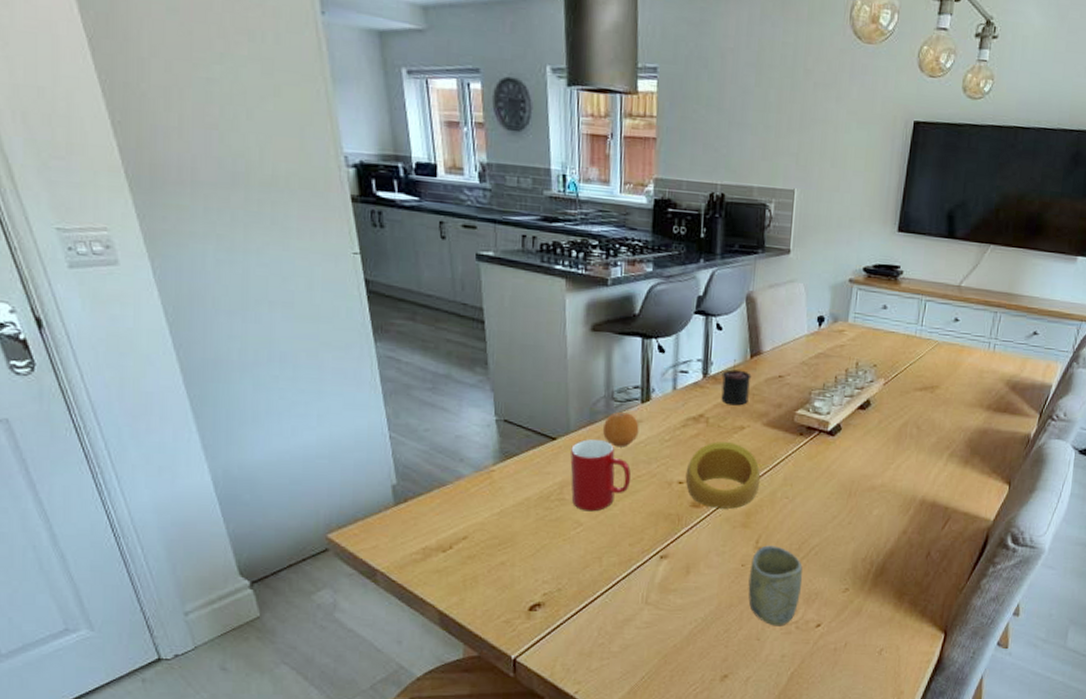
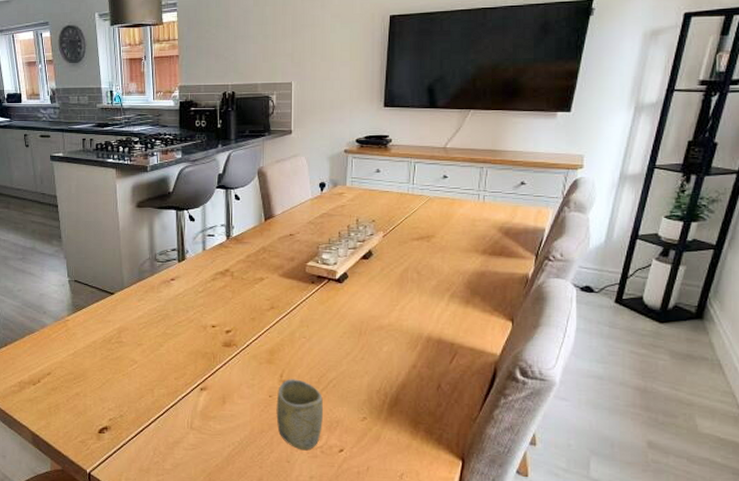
cup: present [570,439,631,512] -> none [125,293,173,352]
fruit: present [603,411,639,447] -> none [150,270,178,299]
ring: present [685,441,761,509] -> none [217,291,281,348]
candle: present [721,359,752,406] -> none [242,223,267,261]

